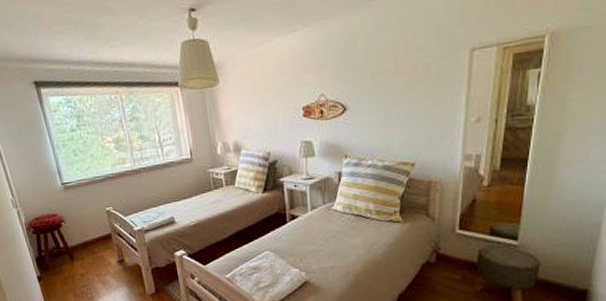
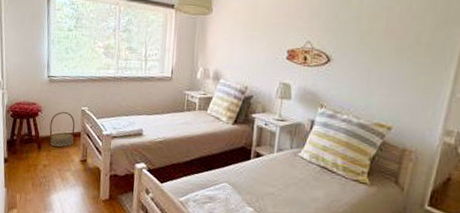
basket: none [76,216,106,254] -> present [49,112,75,148]

